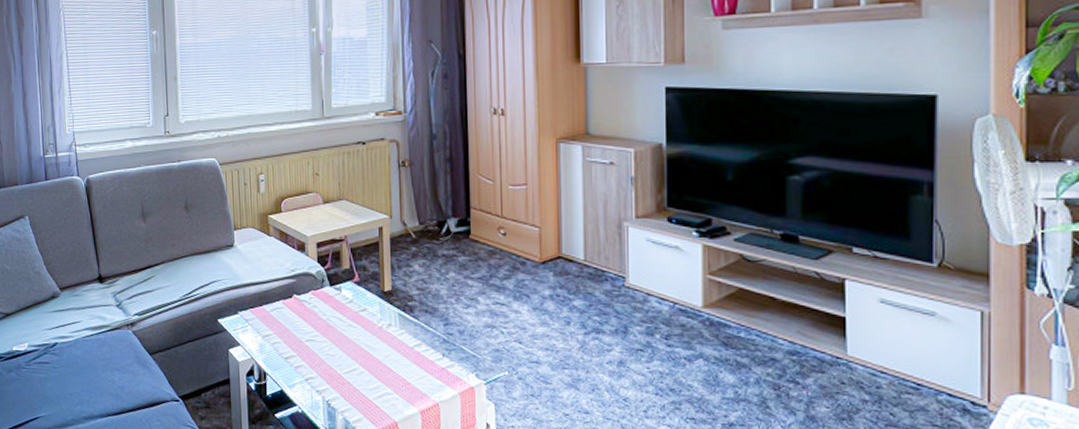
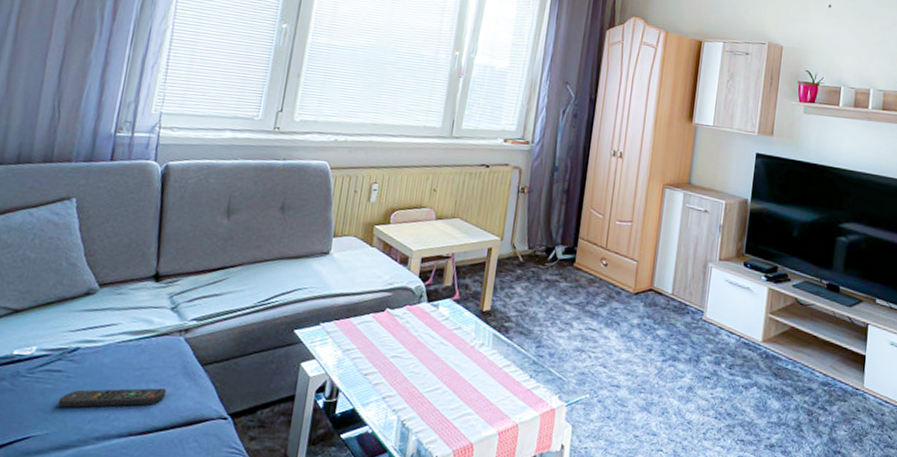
remote control: none [52,375,128,393] -> present [57,388,167,408]

